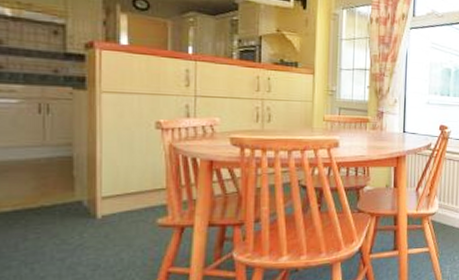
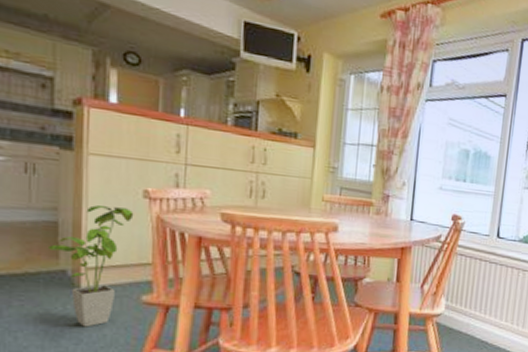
house plant: none [64,139,147,253] -> present [49,205,134,327]

